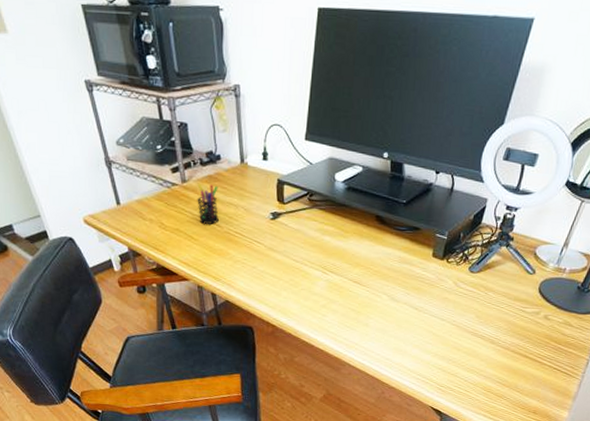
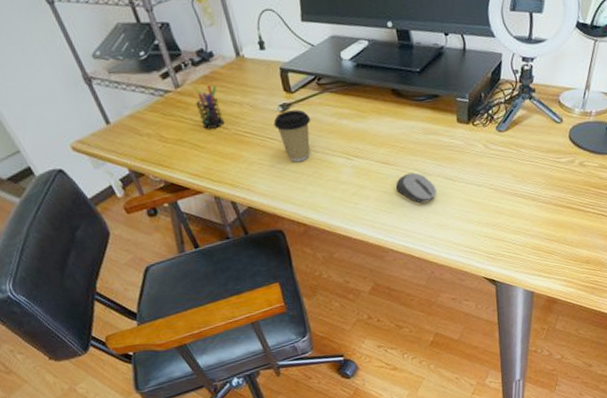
coffee cup: none [262,219,297,268] -> present [273,109,311,163]
computer mouse: none [363,296,401,327] -> present [395,172,437,204]

